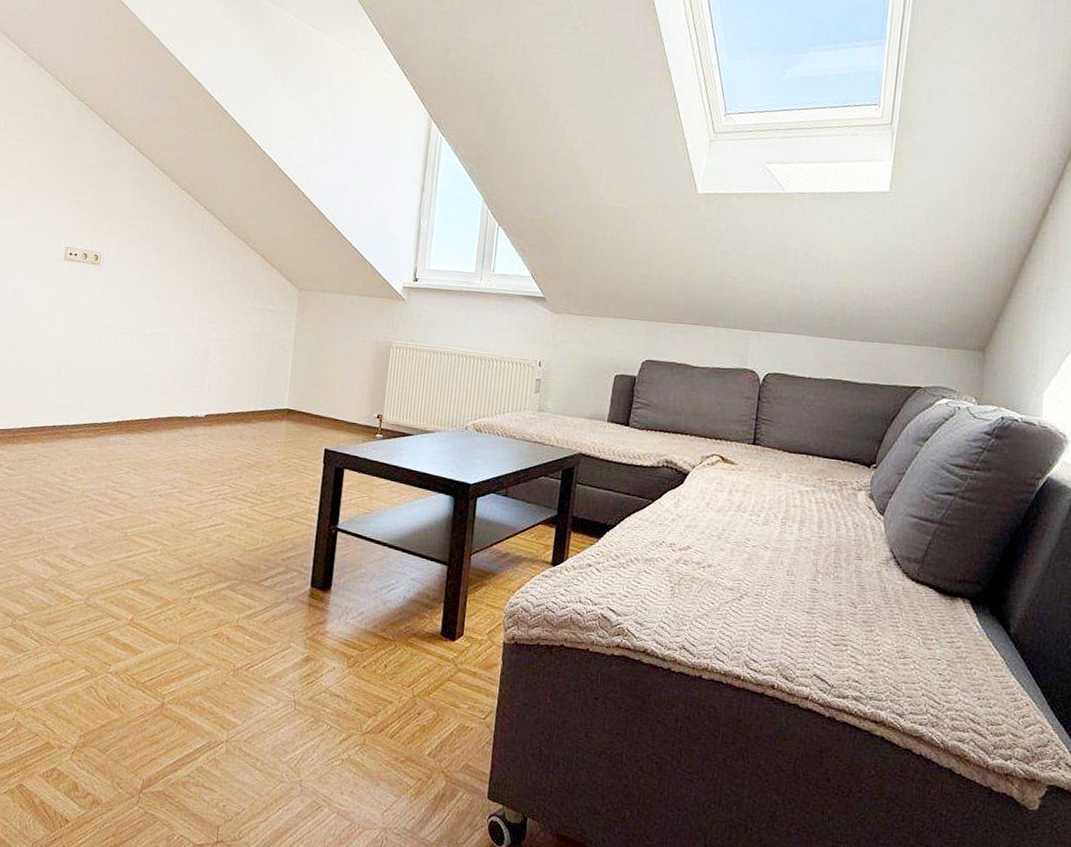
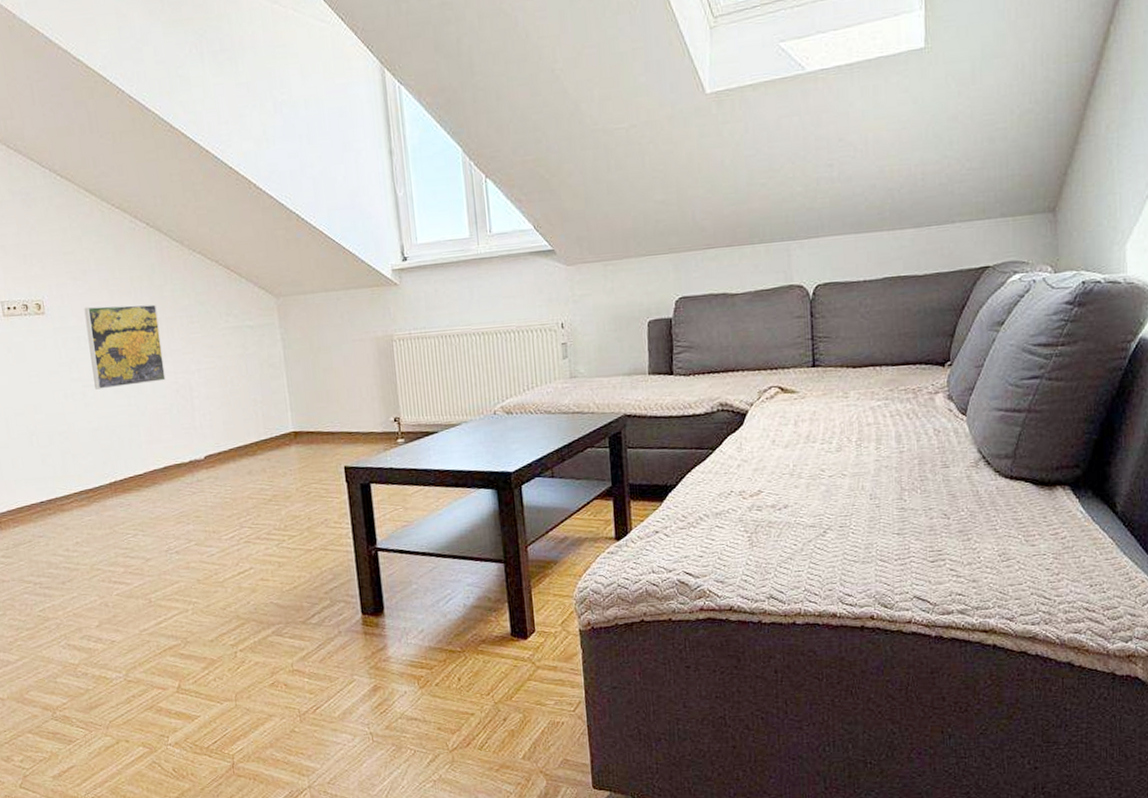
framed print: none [126,266,196,342] -> present [84,304,166,390]

